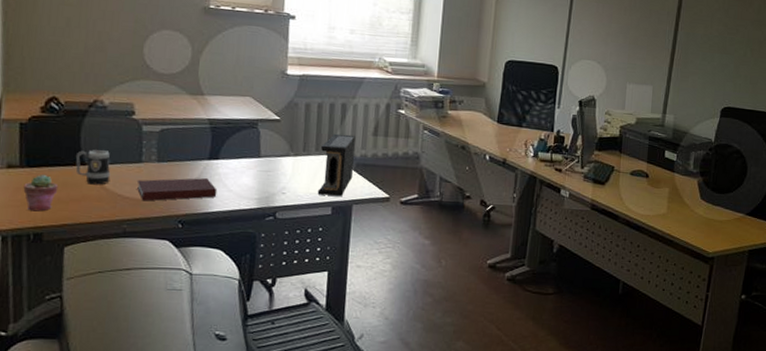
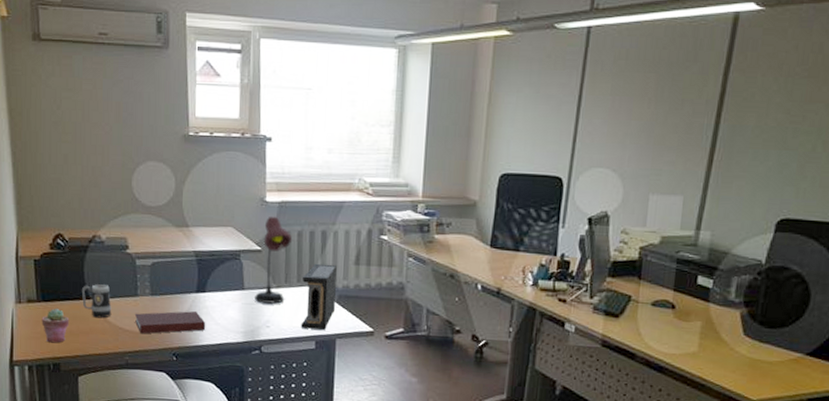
desk lamp: none [271,88,312,171] -> present [255,216,292,304]

